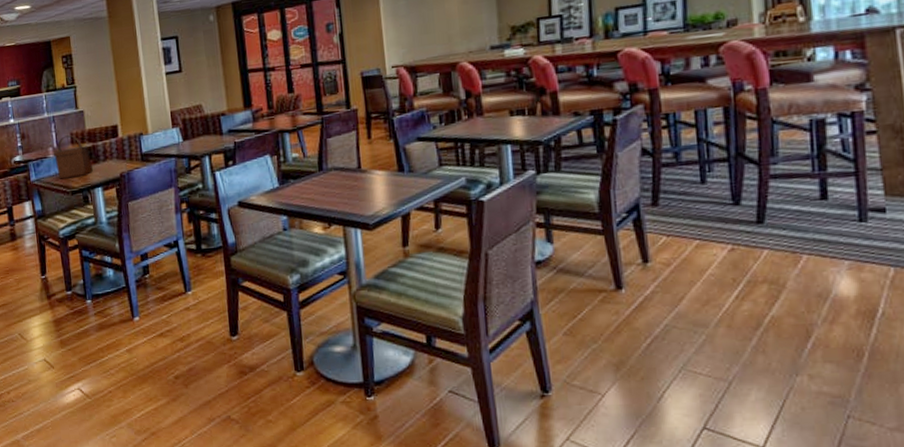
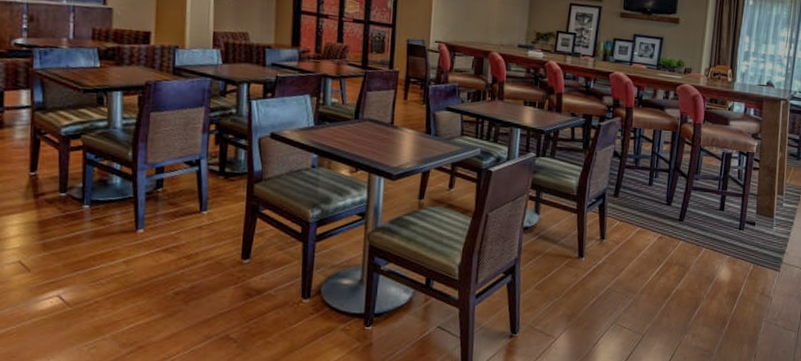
handbag: present [54,135,93,179] -> none [68,29,114,76]

